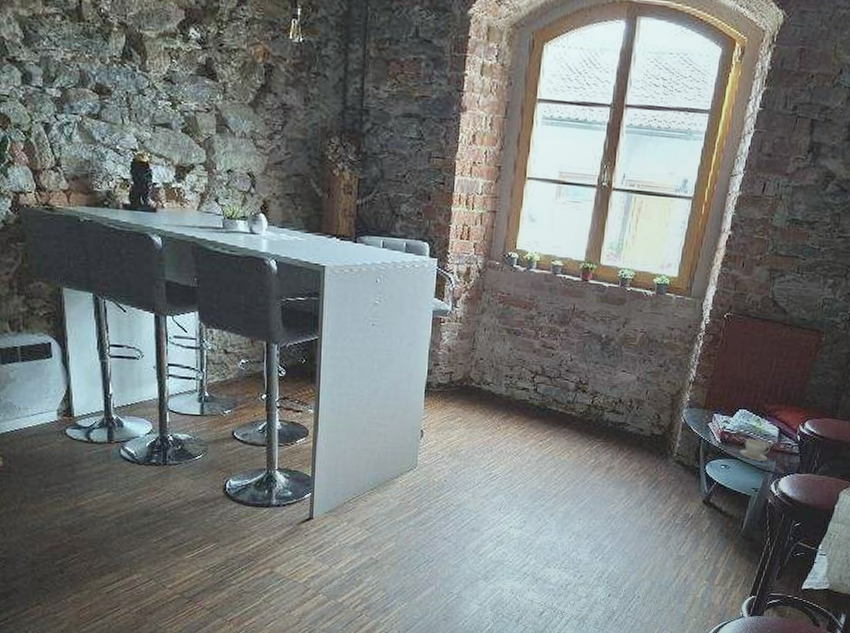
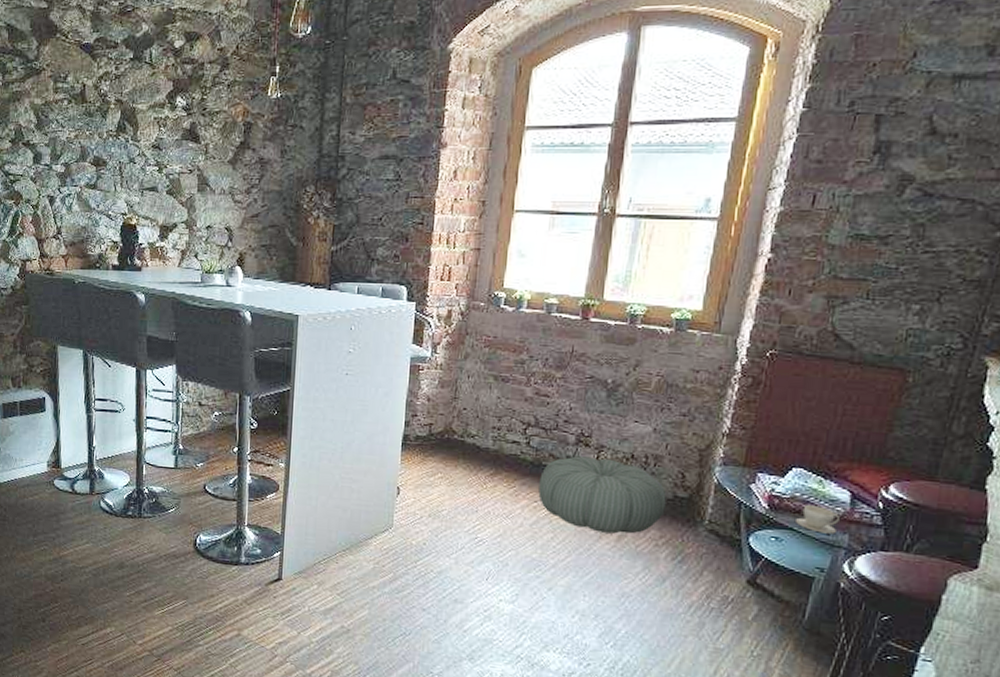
pouf: none [543,401,646,467] -> present [538,456,667,534]

